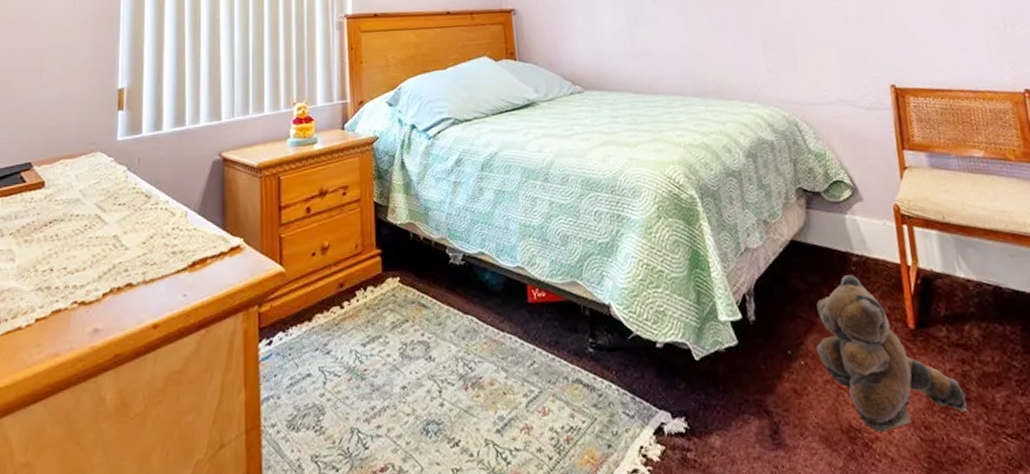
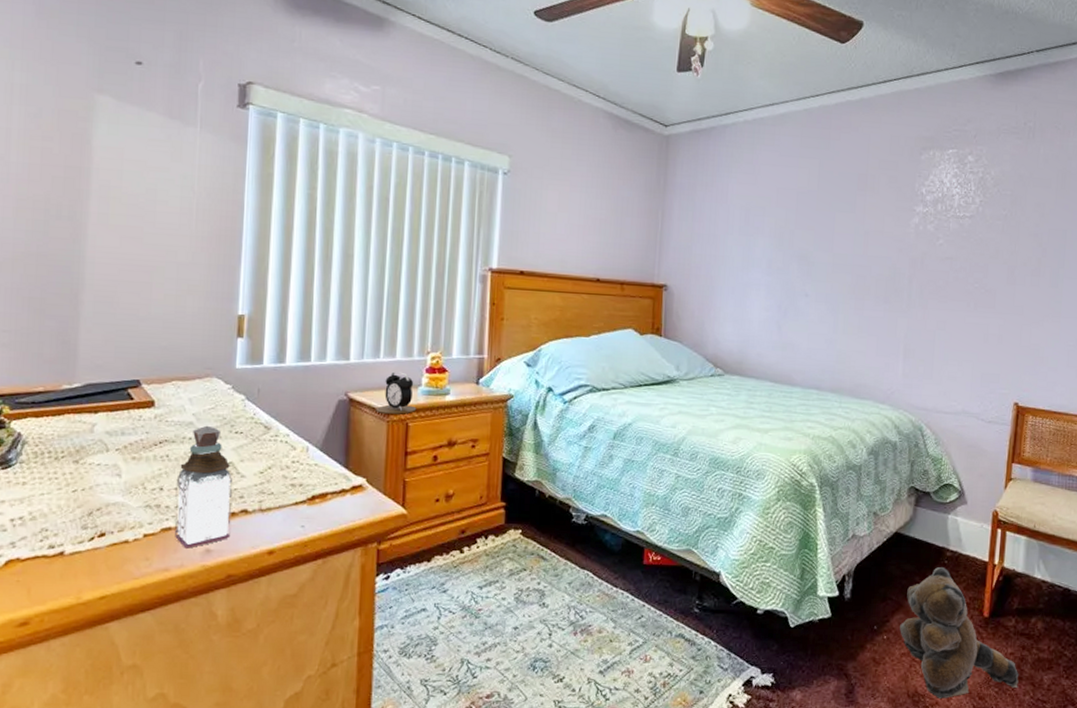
perfume bottle: none [64,200,118,330] -> present [175,425,233,549]
alarm clock: none [248,126,287,170] -> present [375,371,417,414]

